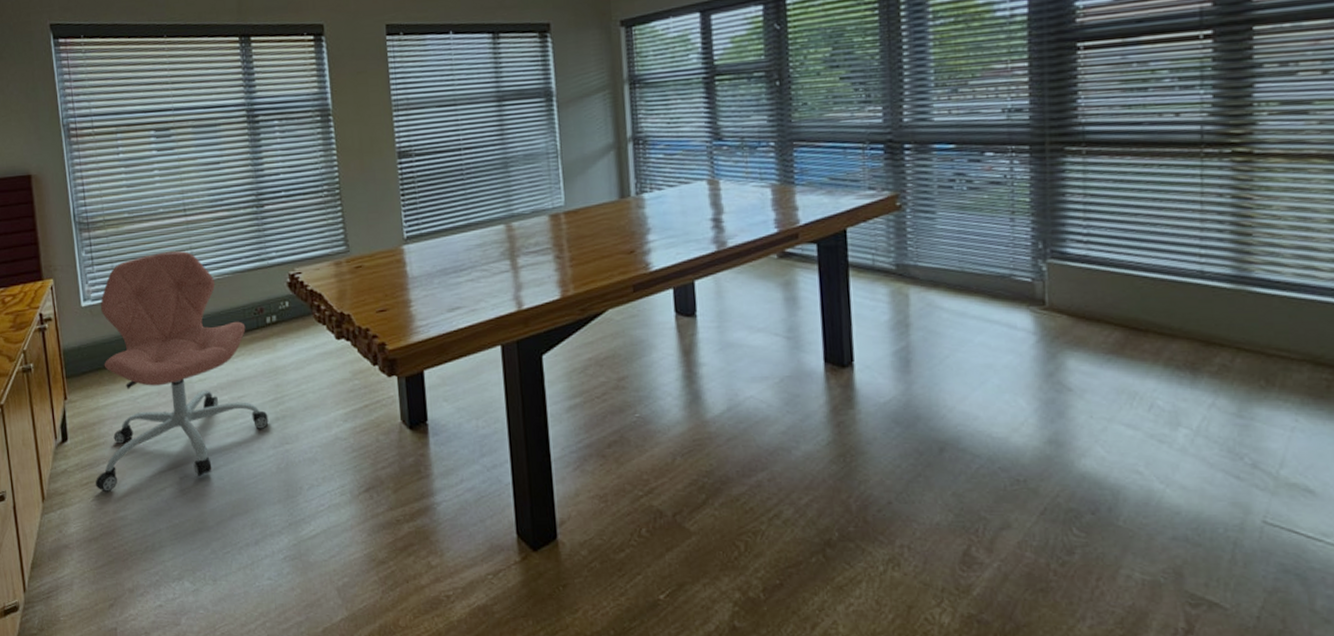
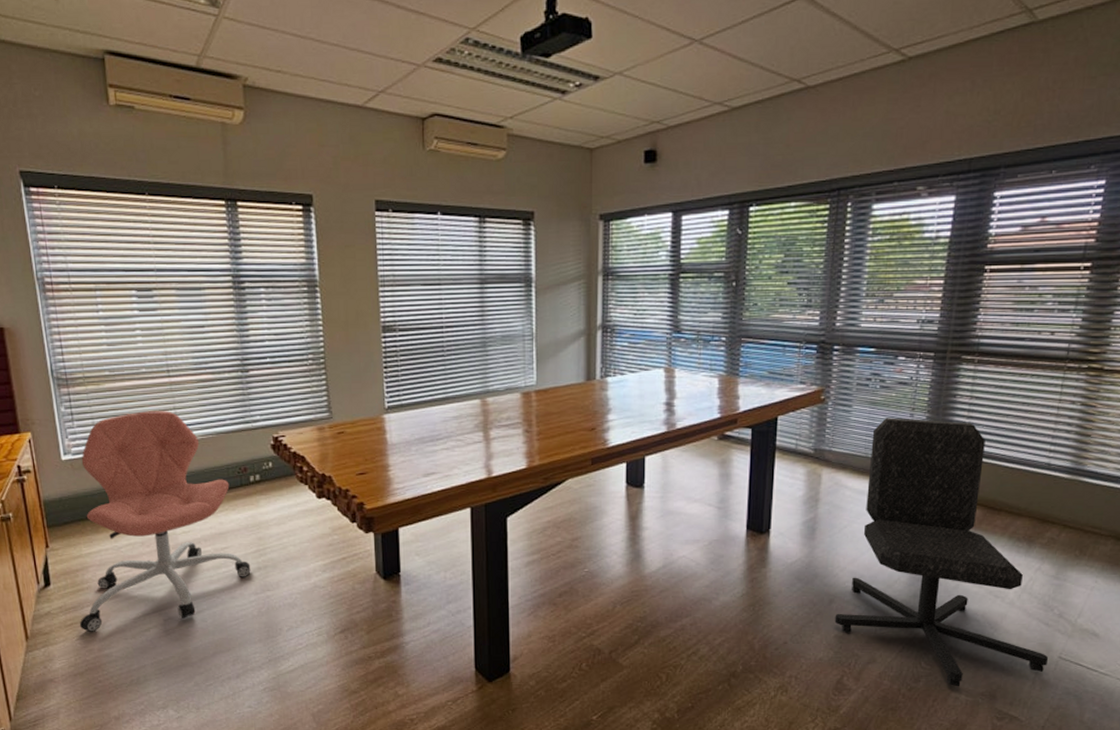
chair: none [949,223,1248,562] -> present [834,418,1048,687]

